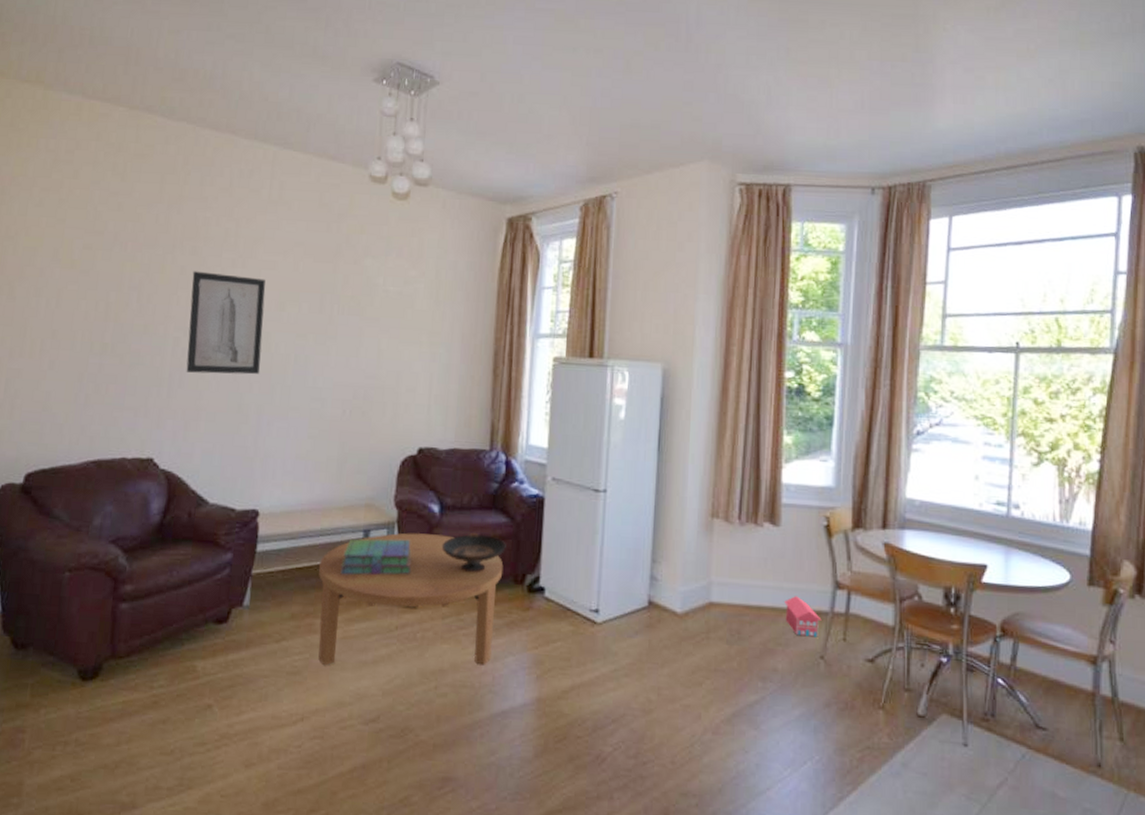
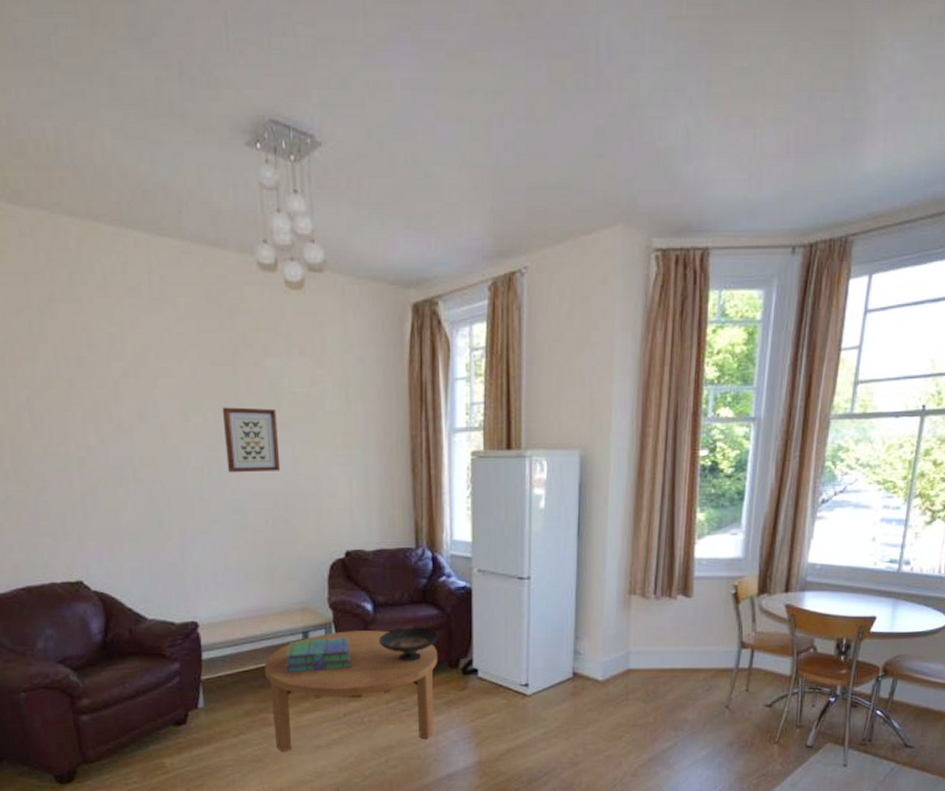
wall art: present [186,271,266,375] -> none [83,384,175,493]
wall art: none [313,300,368,363] -> present [222,407,281,473]
toy house: present [784,596,822,637] -> none [695,657,728,691]

